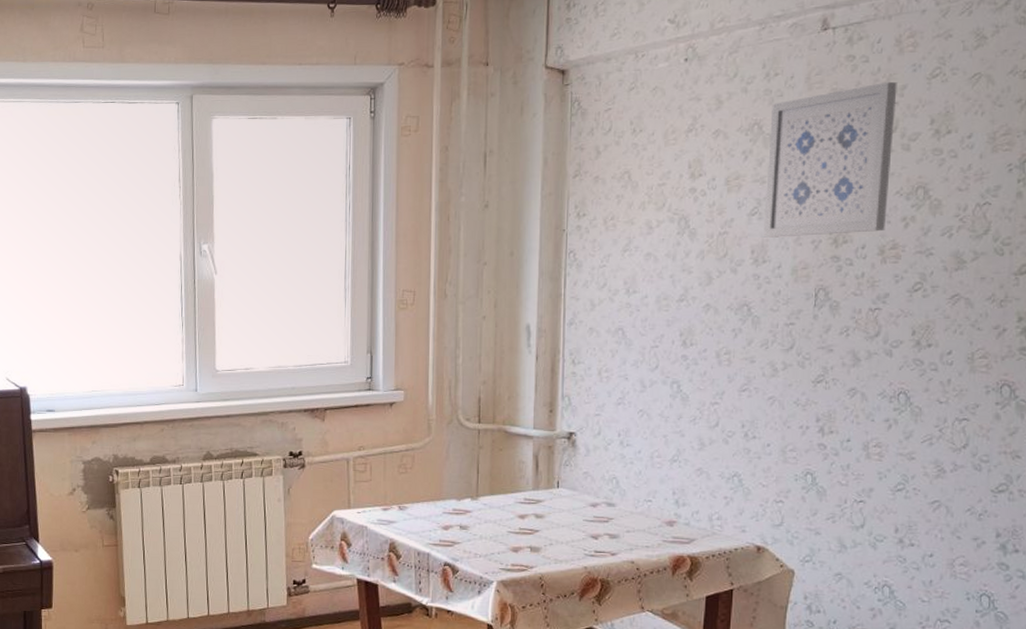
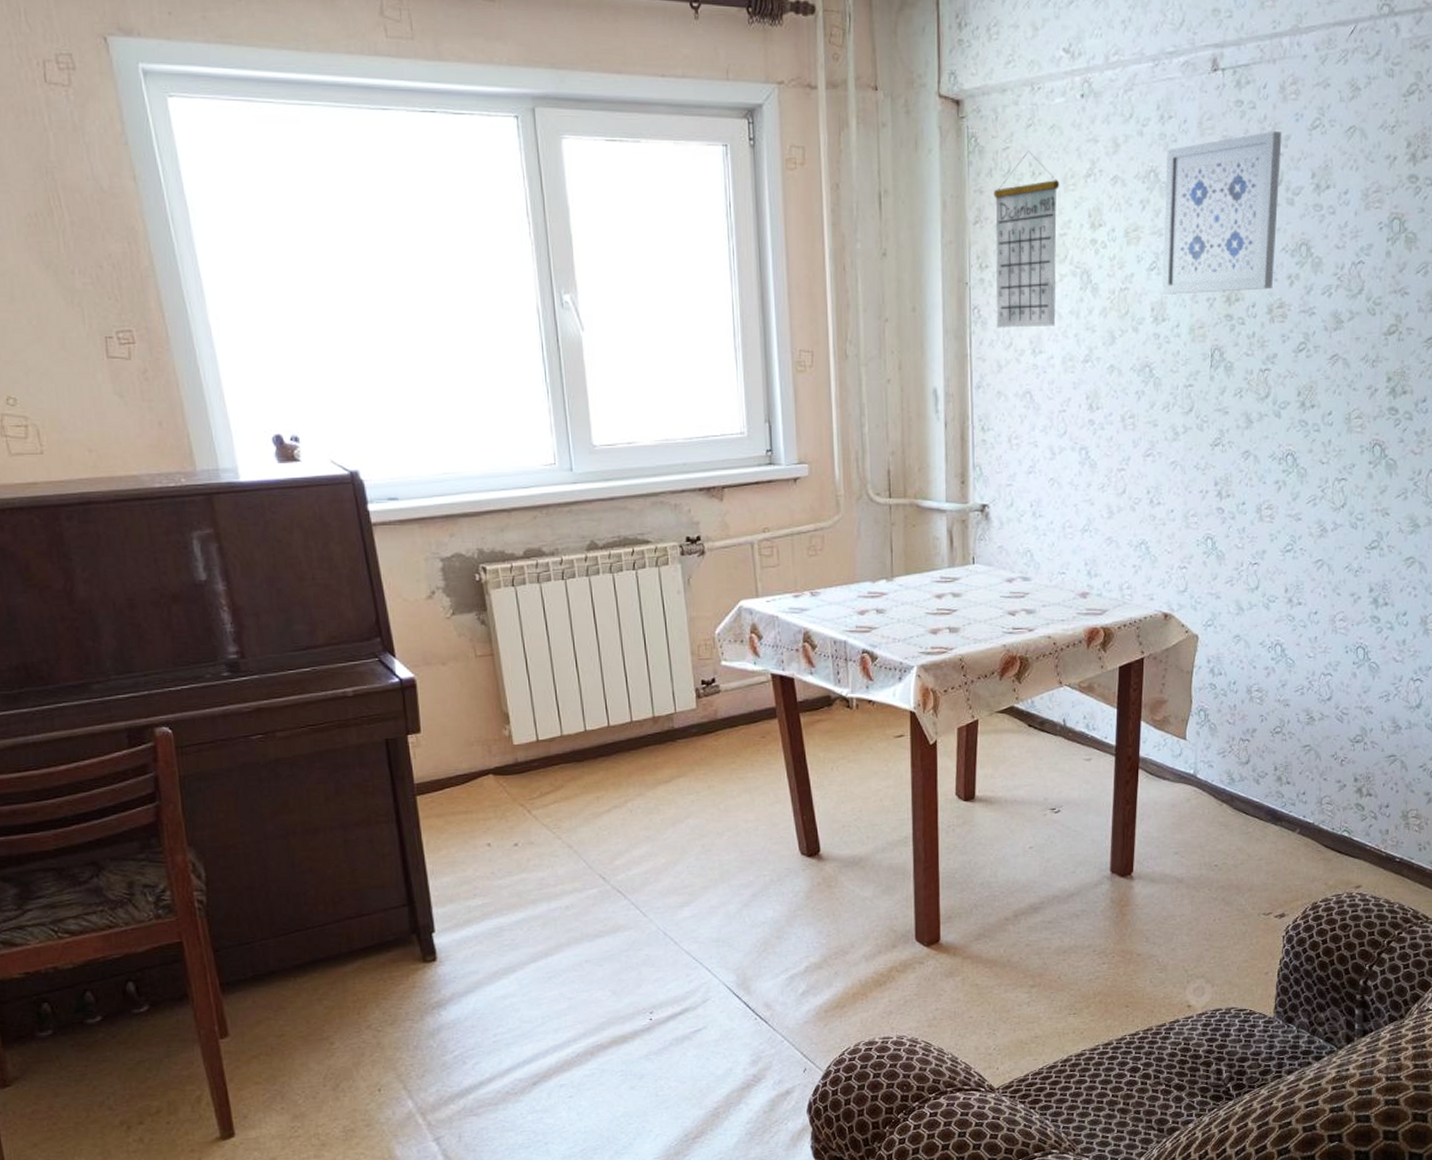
calendar: none [591,110,661,270] -> present [993,150,1060,328]

